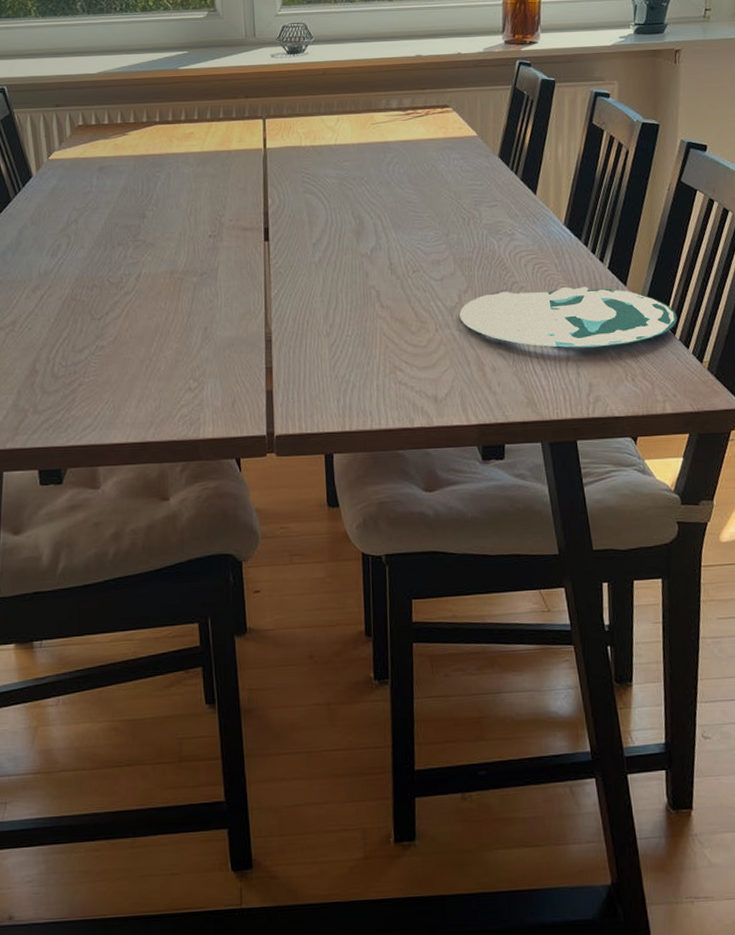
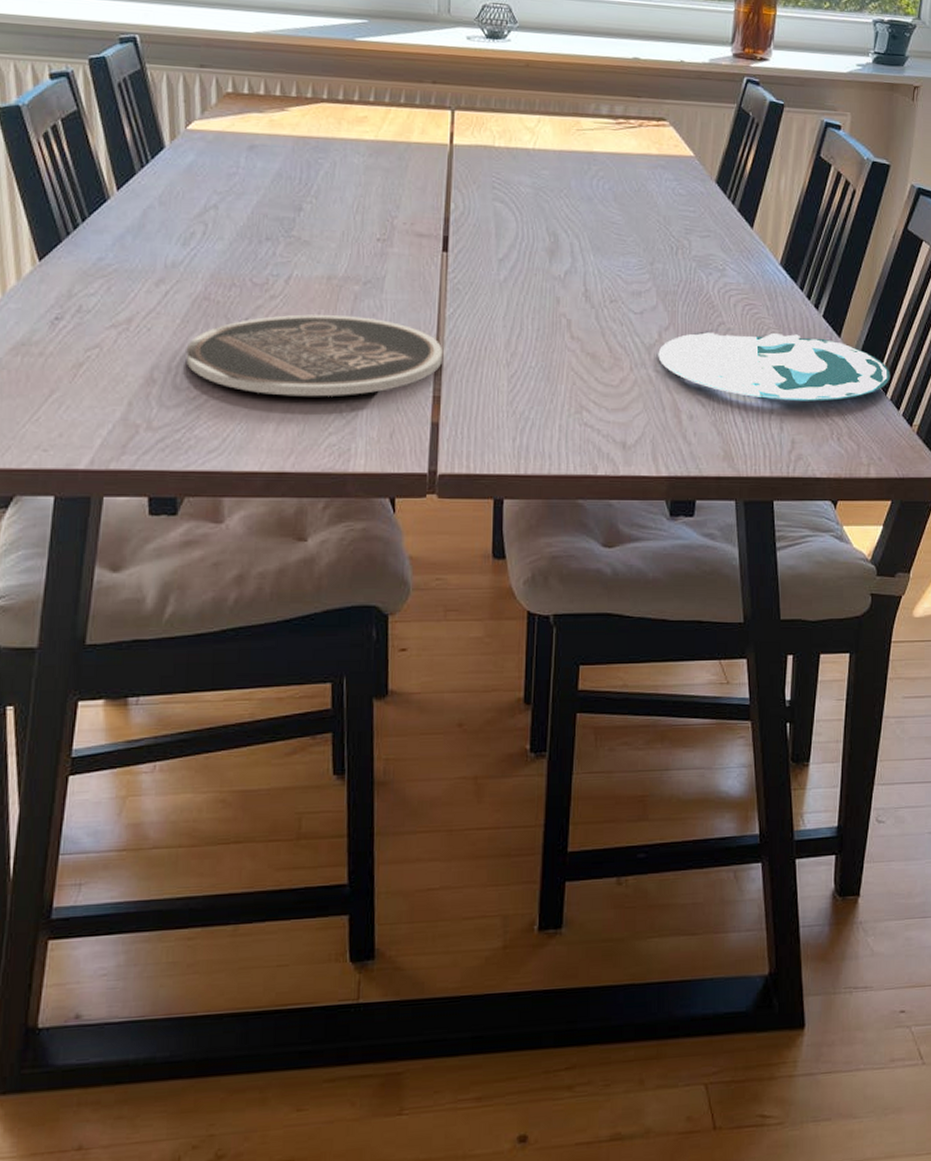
plate: none [60,303,271,377] -> present [185,314,442,397]

